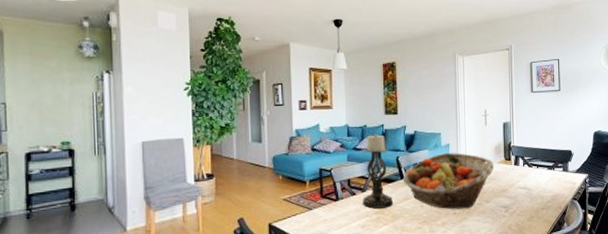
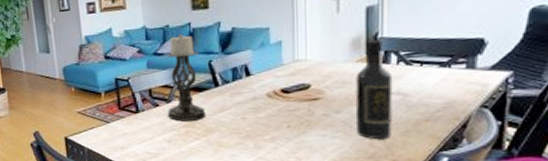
fruit basket: present [403,153,495,210] -> none [217,51,350,122]
wine bottle: none [498,147,522,224] -> present [355,39,393,140]

